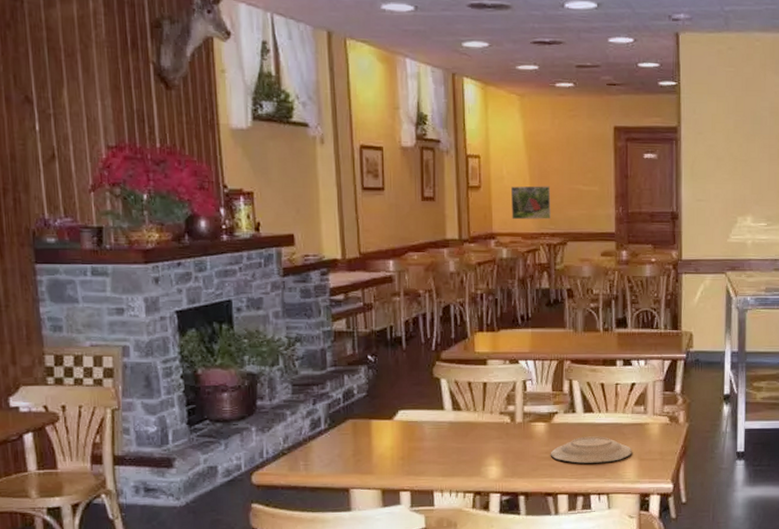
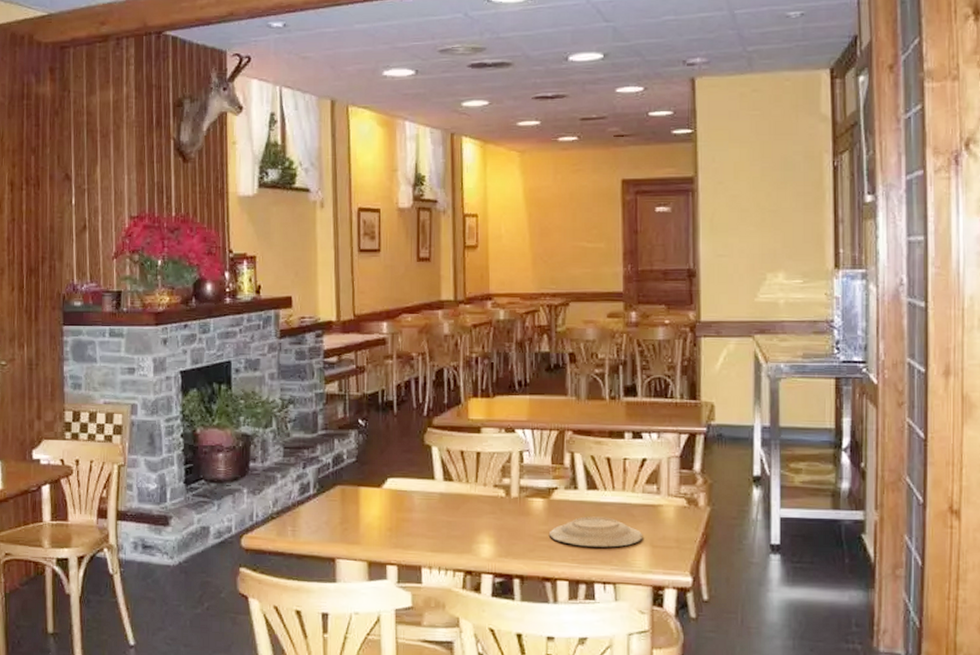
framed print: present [511,186,551,220] -> none [510,244,552,280]

